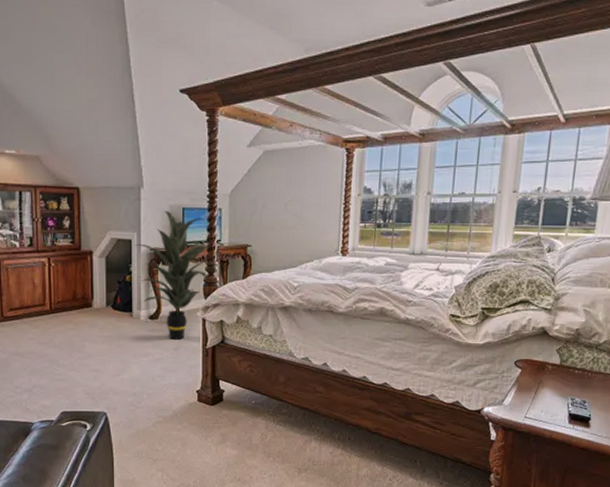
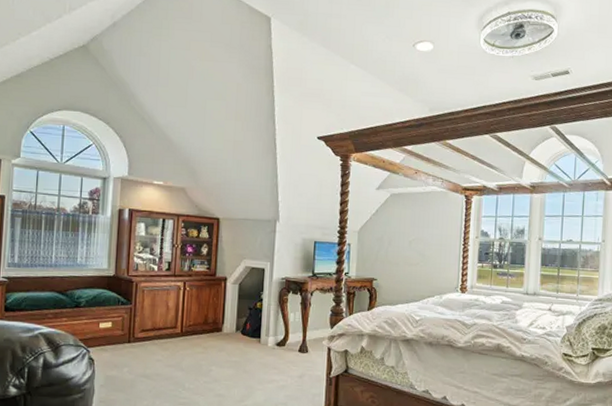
indoor plant: present [135,211,209,340] -> none [268,244,337,368]

